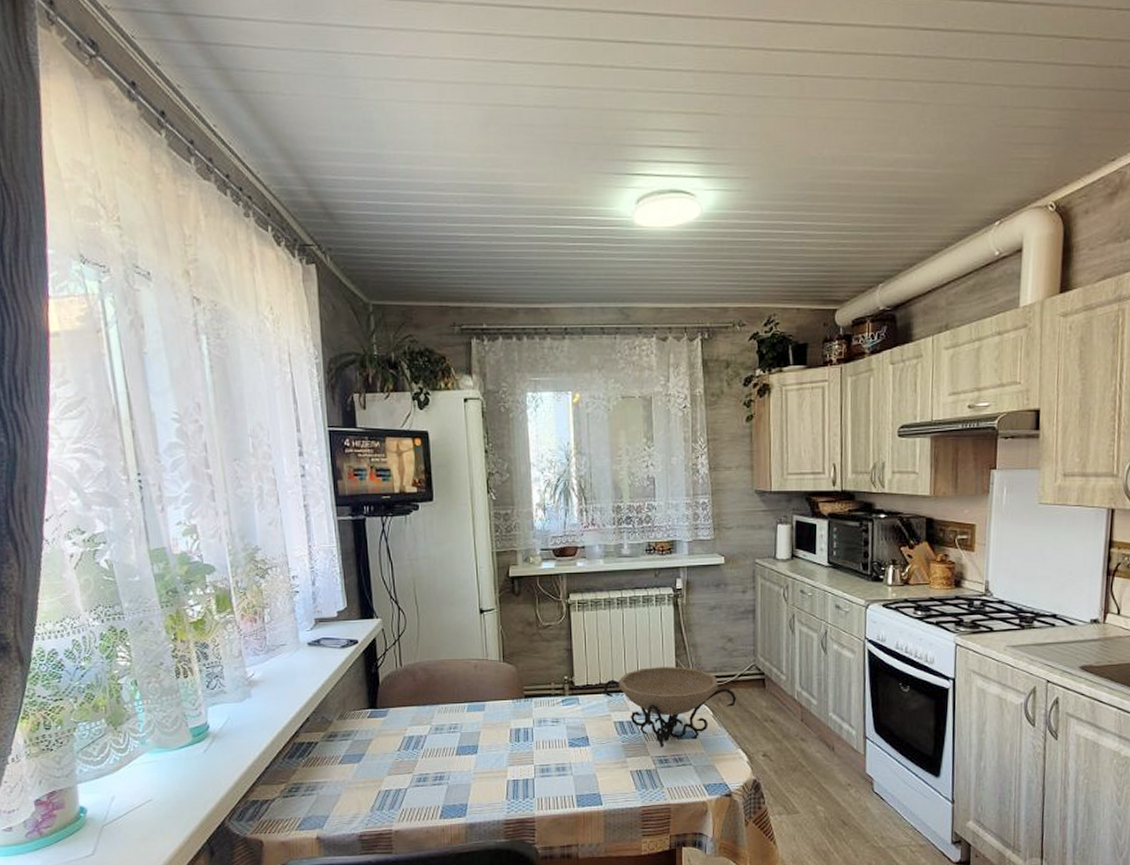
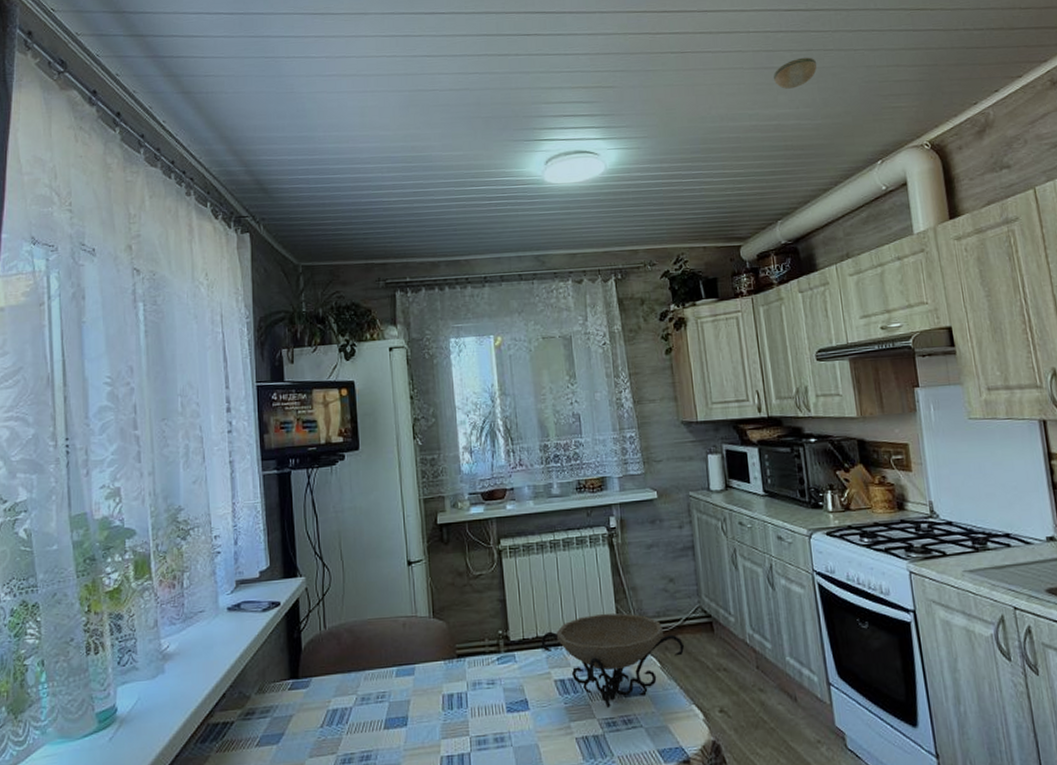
smoke detector: none [896,91,948,129] -> present [773,57,817,89]

